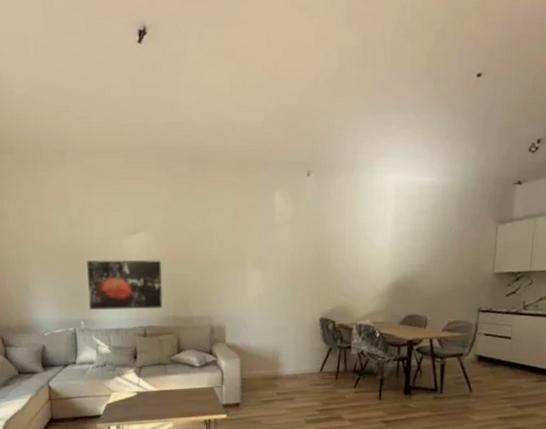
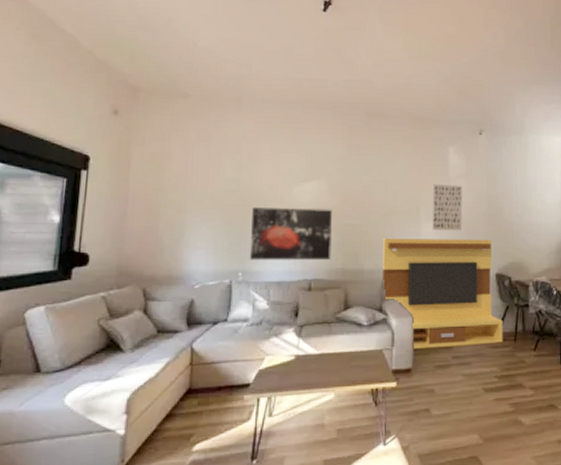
tv stand: none [210,284,325,386] -> present [382,239,503,349]
wall art: none [258,231,288,278] -> present [432,185,463,231]

